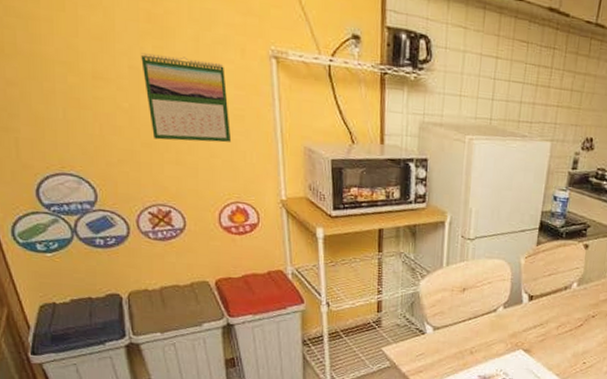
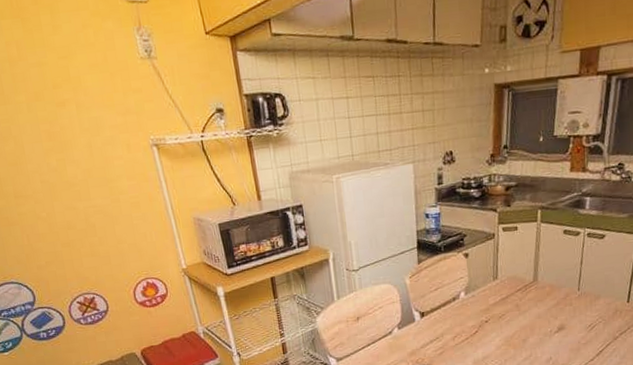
calendar: present [141,53,232,143] -> none [48,161,133,239]

